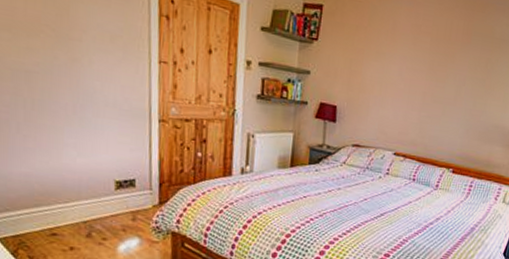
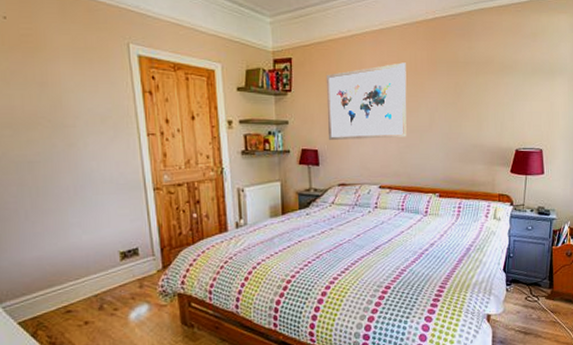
wall art: none [349,28,441,107] -> present [325,62,407,140]

